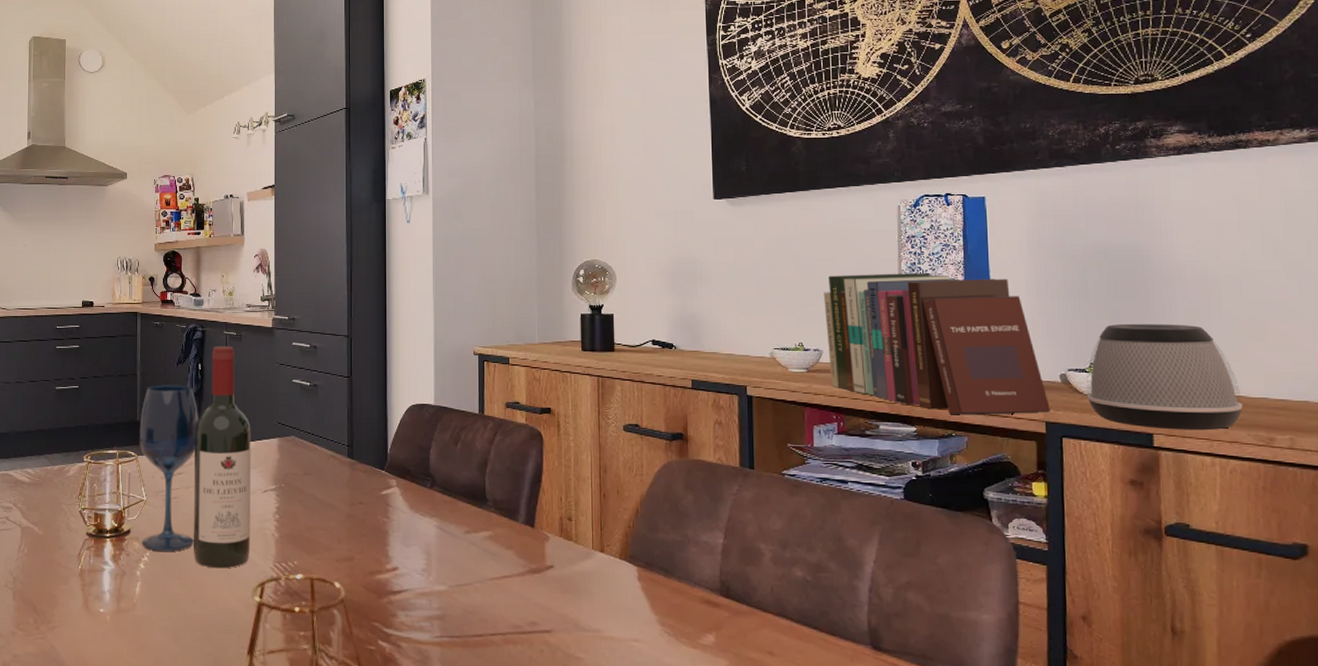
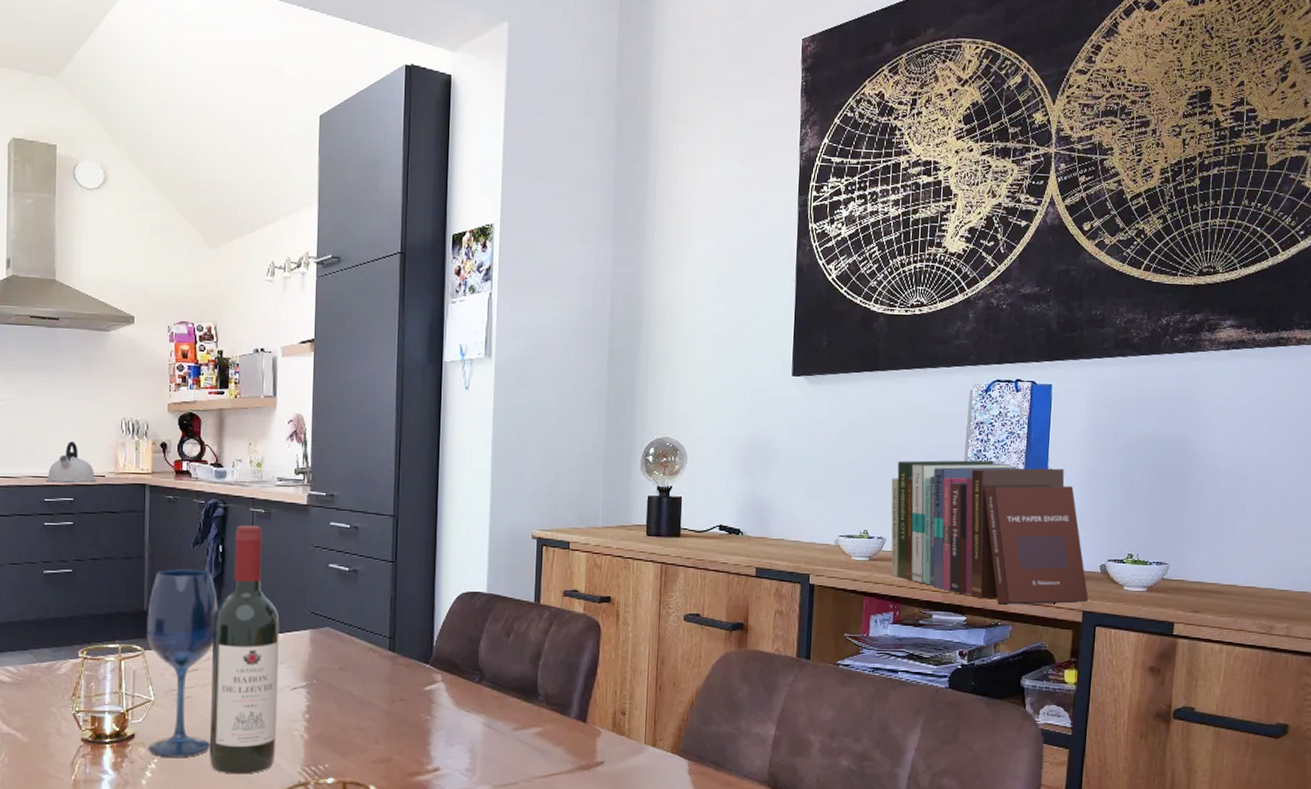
kettle: none [58,278,97,312] -> present [46,441,96,483]
speaker: present [1086,323,1243,431] -> none [1121,515,1252,620]

